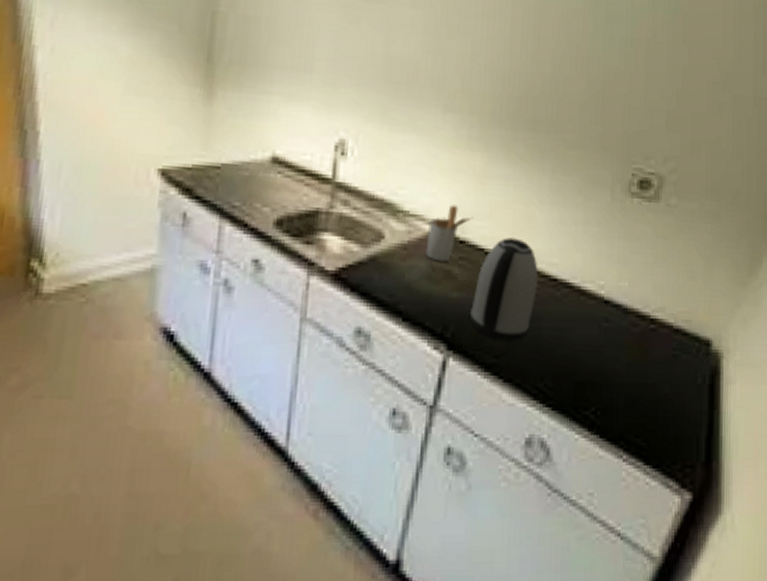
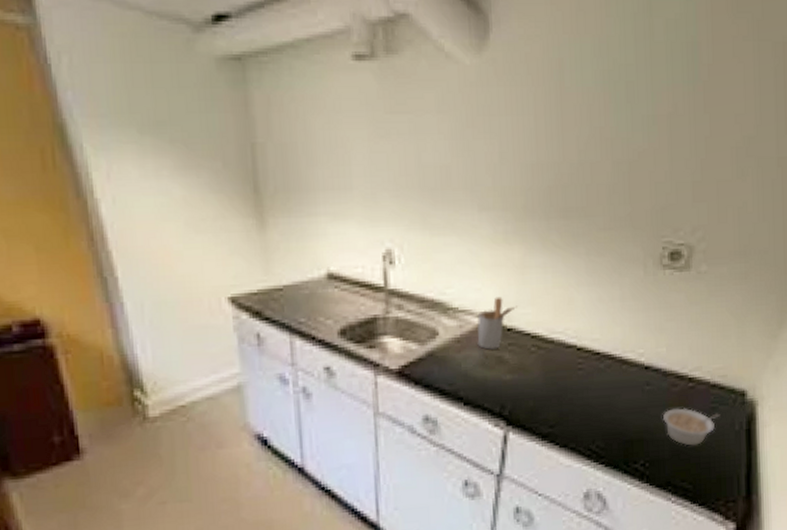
kettle: present [469,237,539,341] -> none [523,320,584,413]
legume: none [620,351,682,397] -> present [663,408,720,446]

